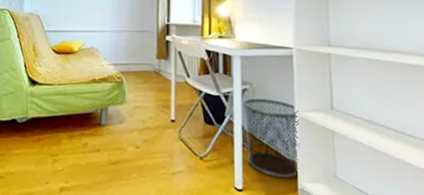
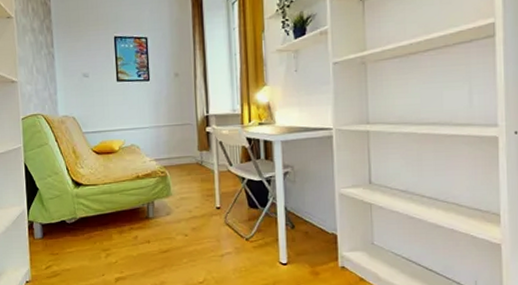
waste bin: present [243,98,300,179] -> none [285,179,340,250]

